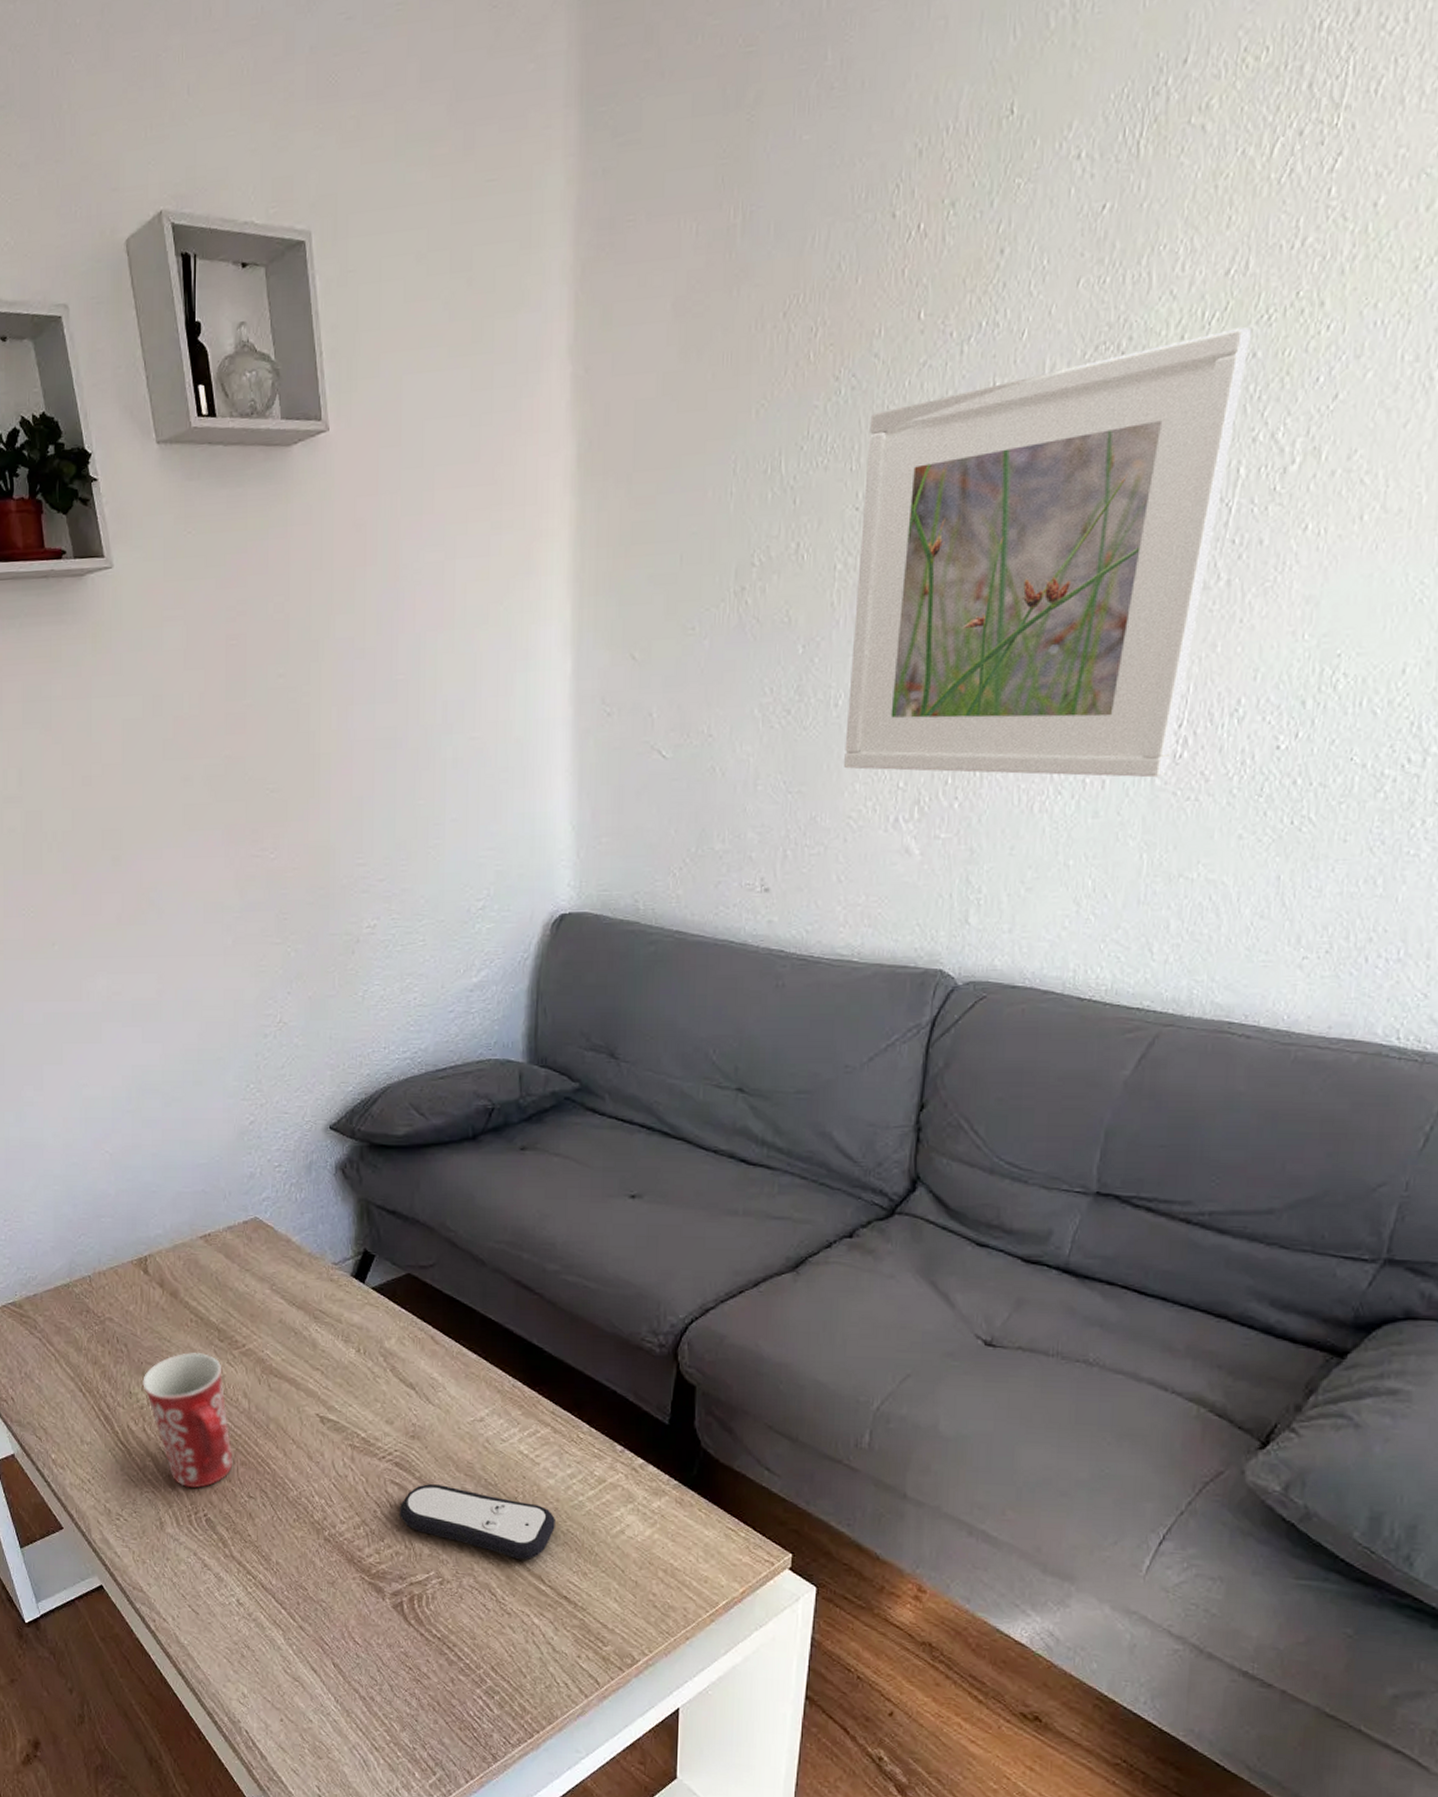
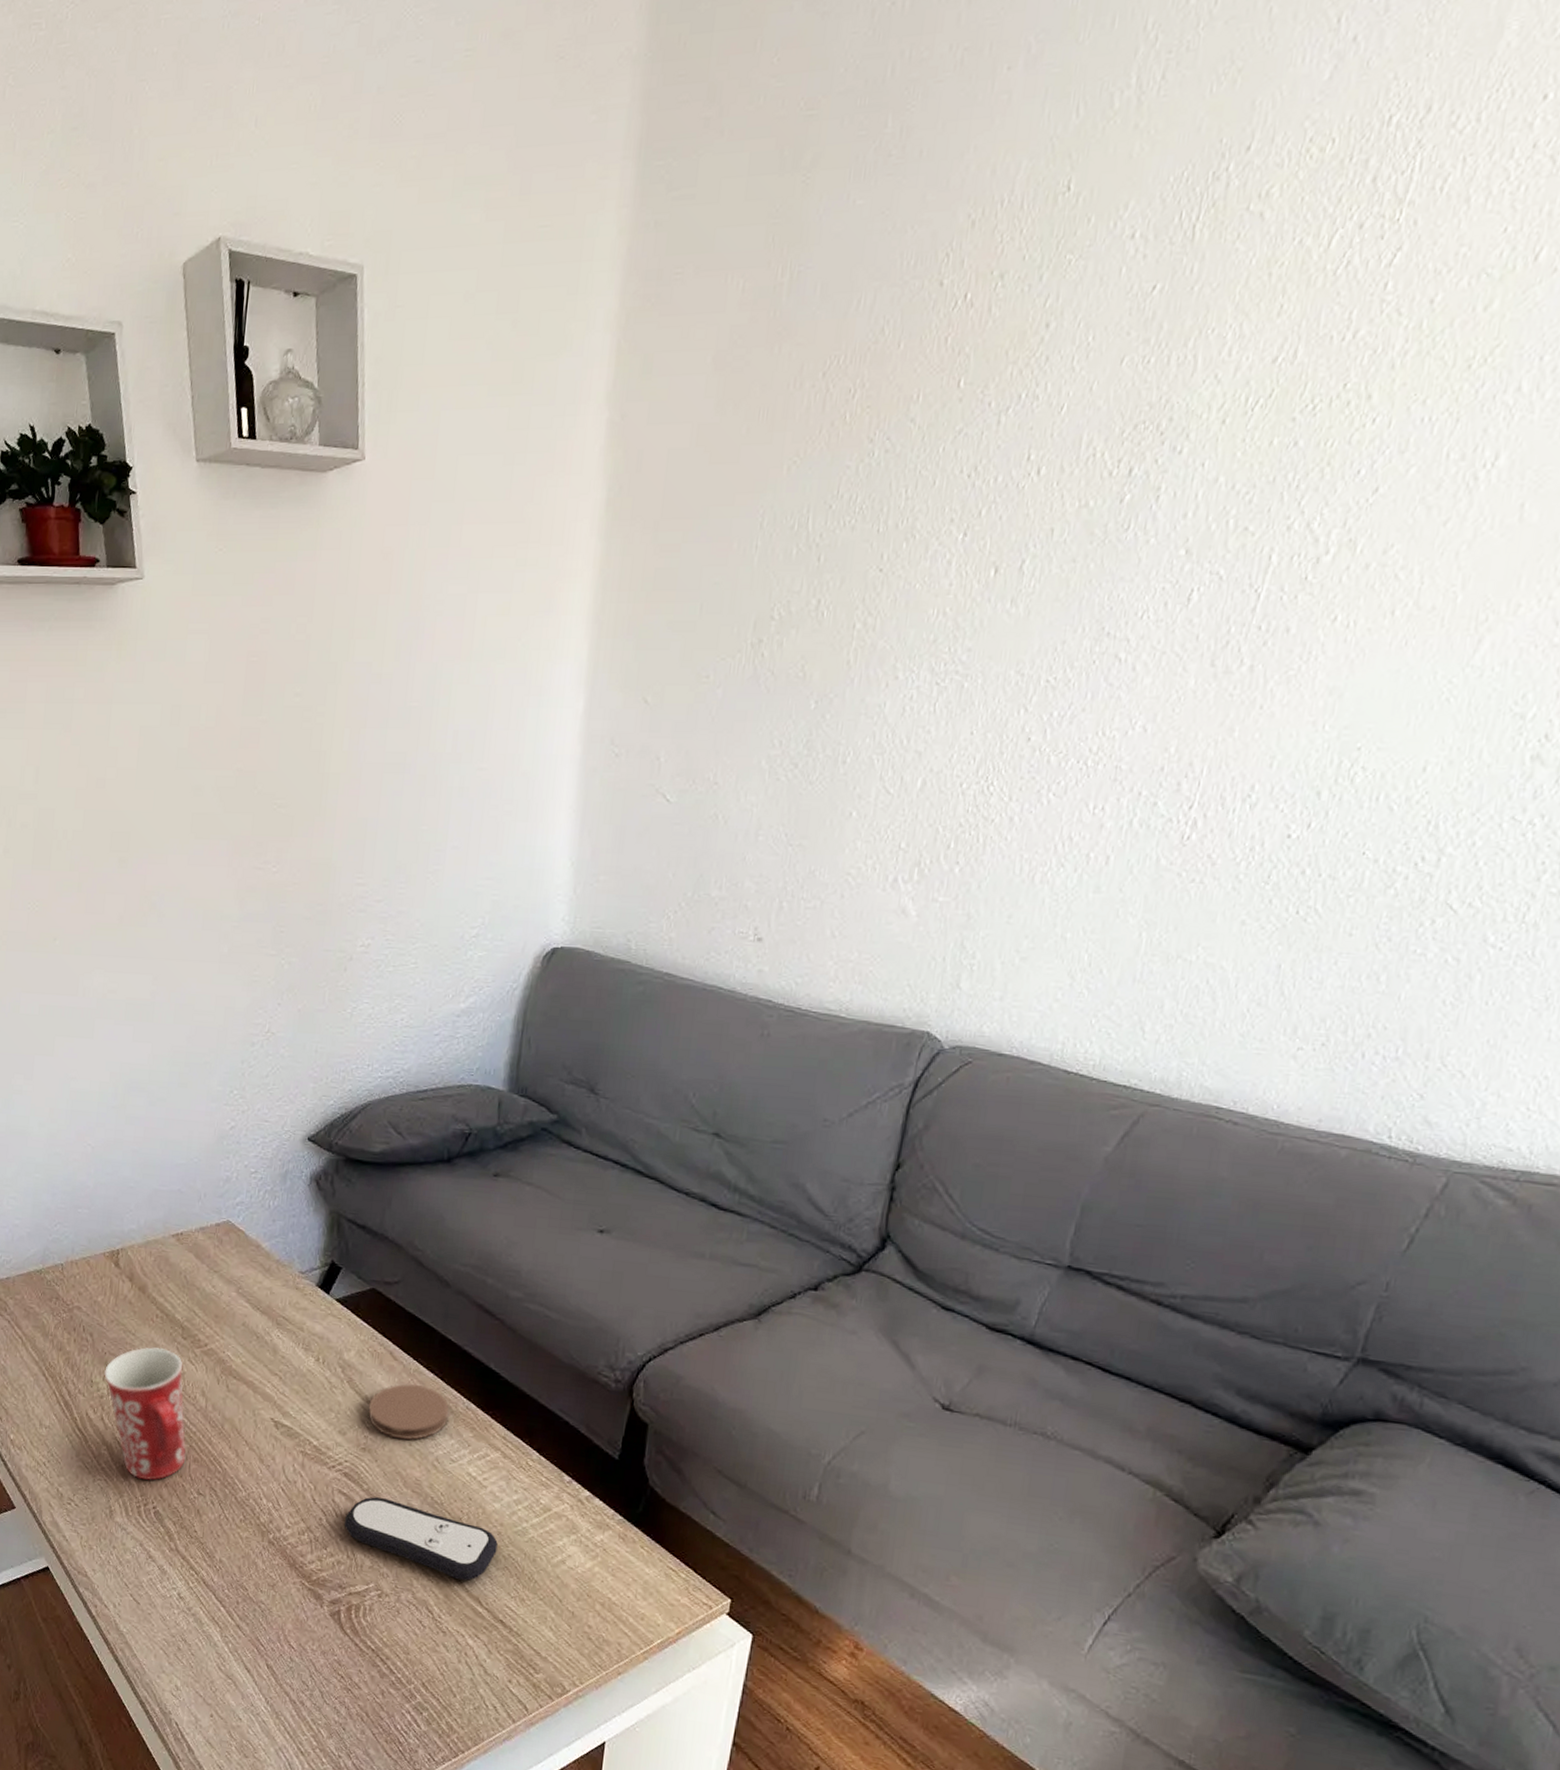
coaster: none [414,1367,496,1424] -> present [368,1383,449,1440]
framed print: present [844,327,1251,778] -> none [847,416,1295,857]

